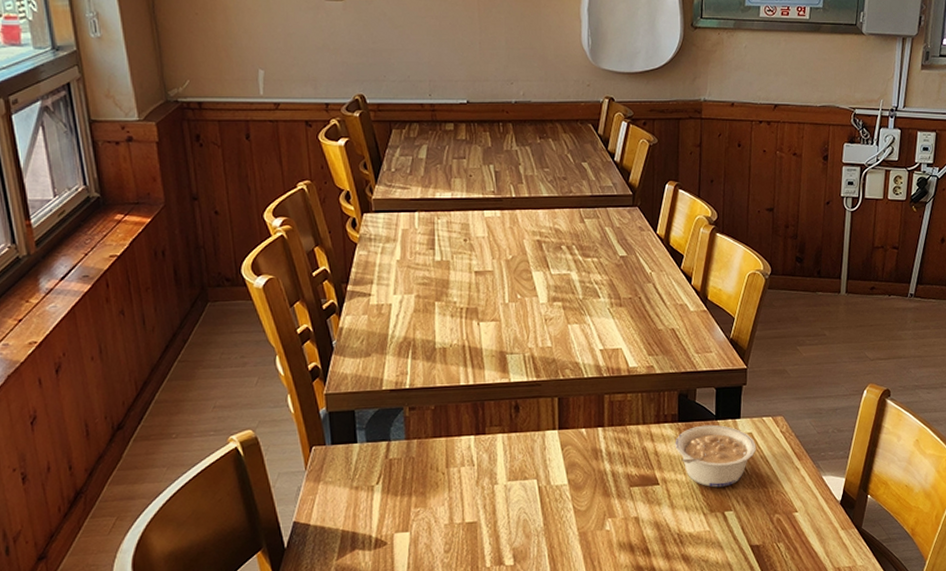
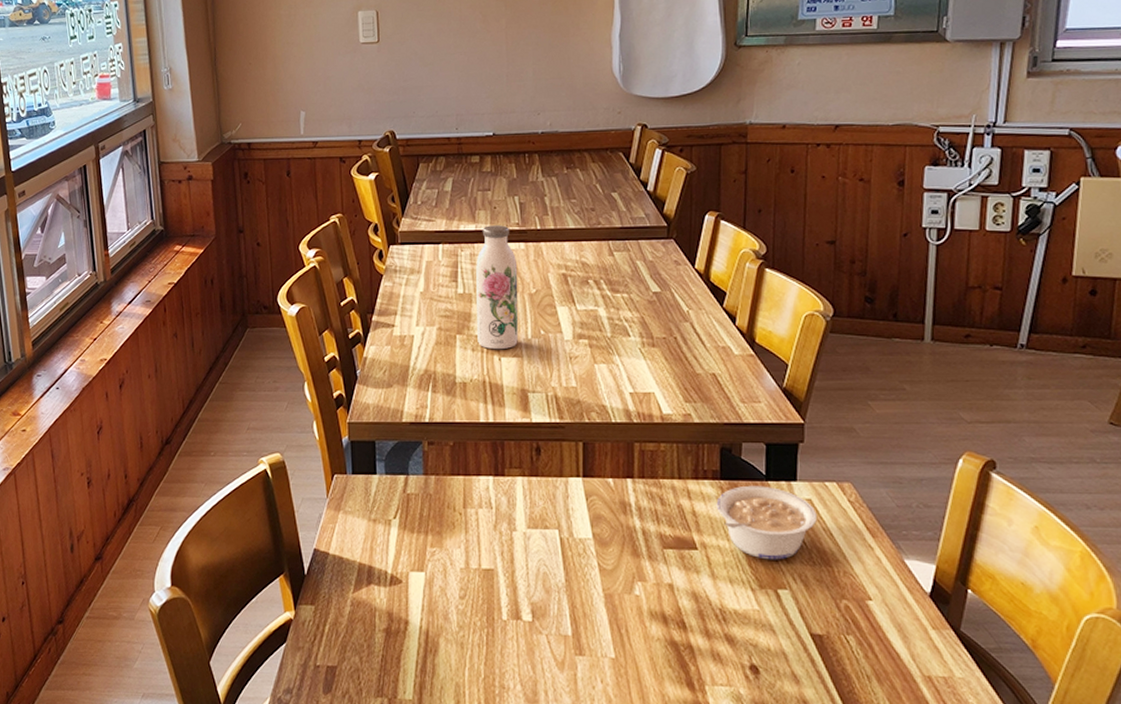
water bottle: none [453,193,496,315] -> present [476,225,519,350]

